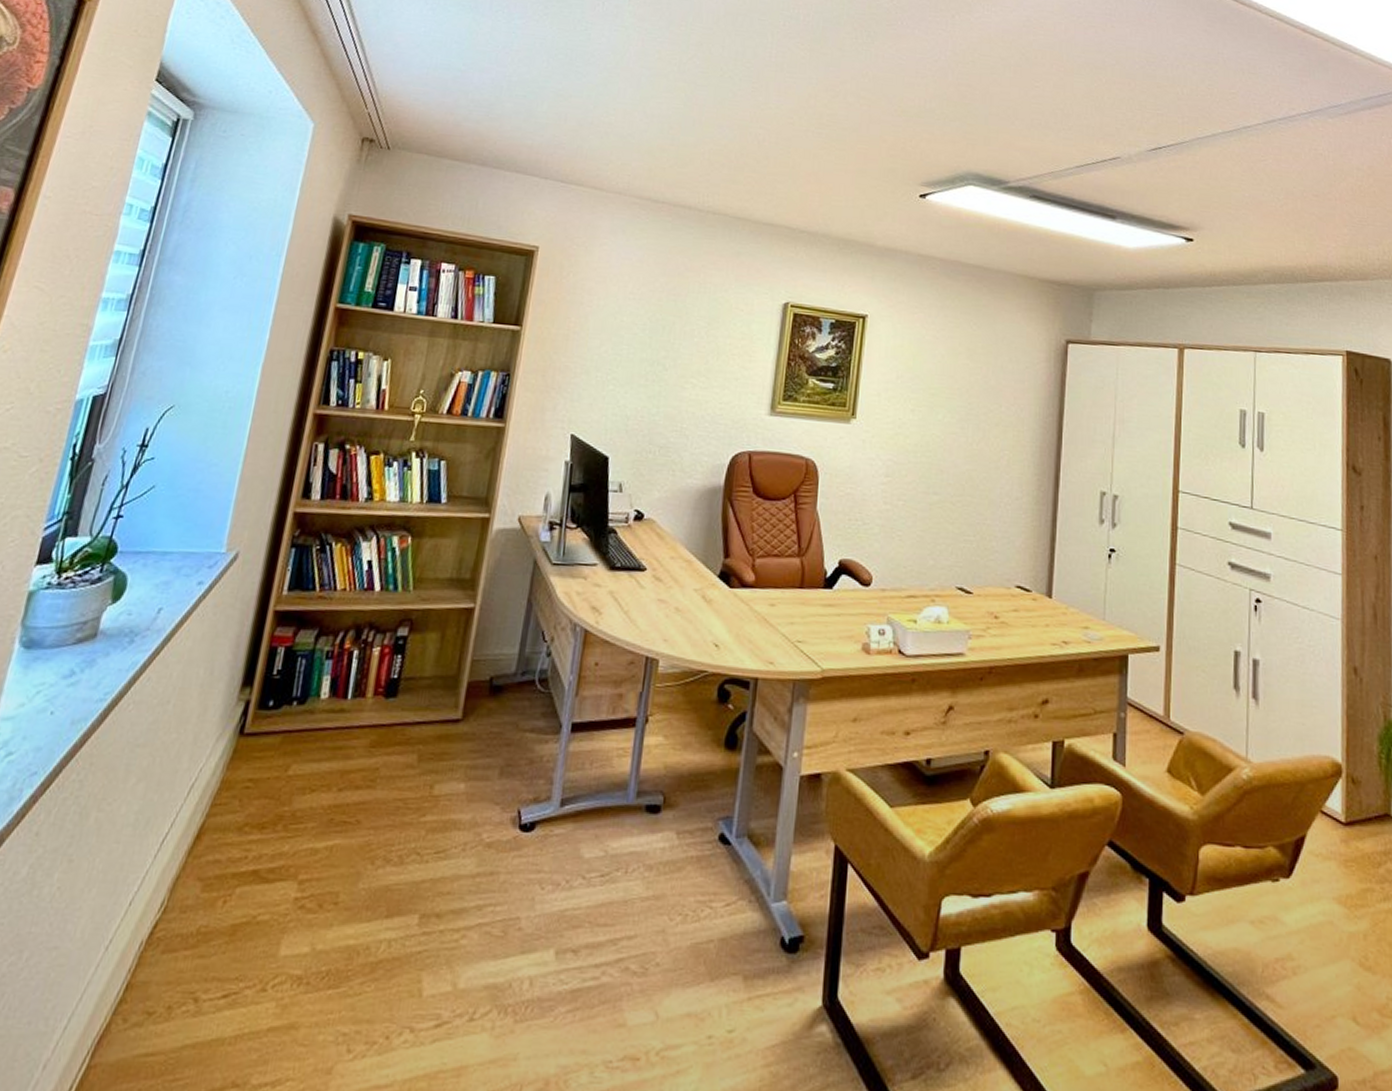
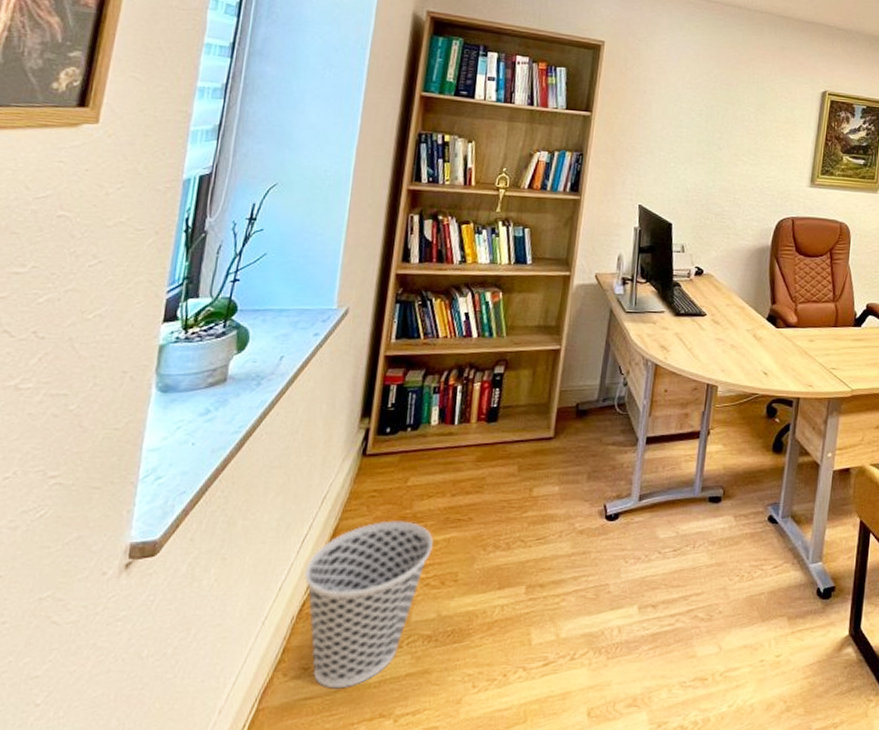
wastebasket: none [157,819,313,1044] -> present [304,520,434,689]

